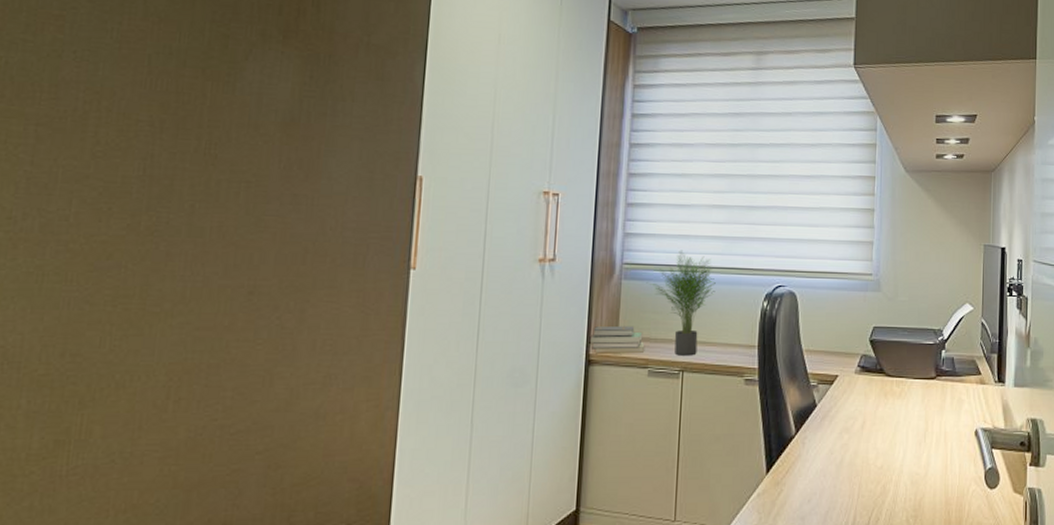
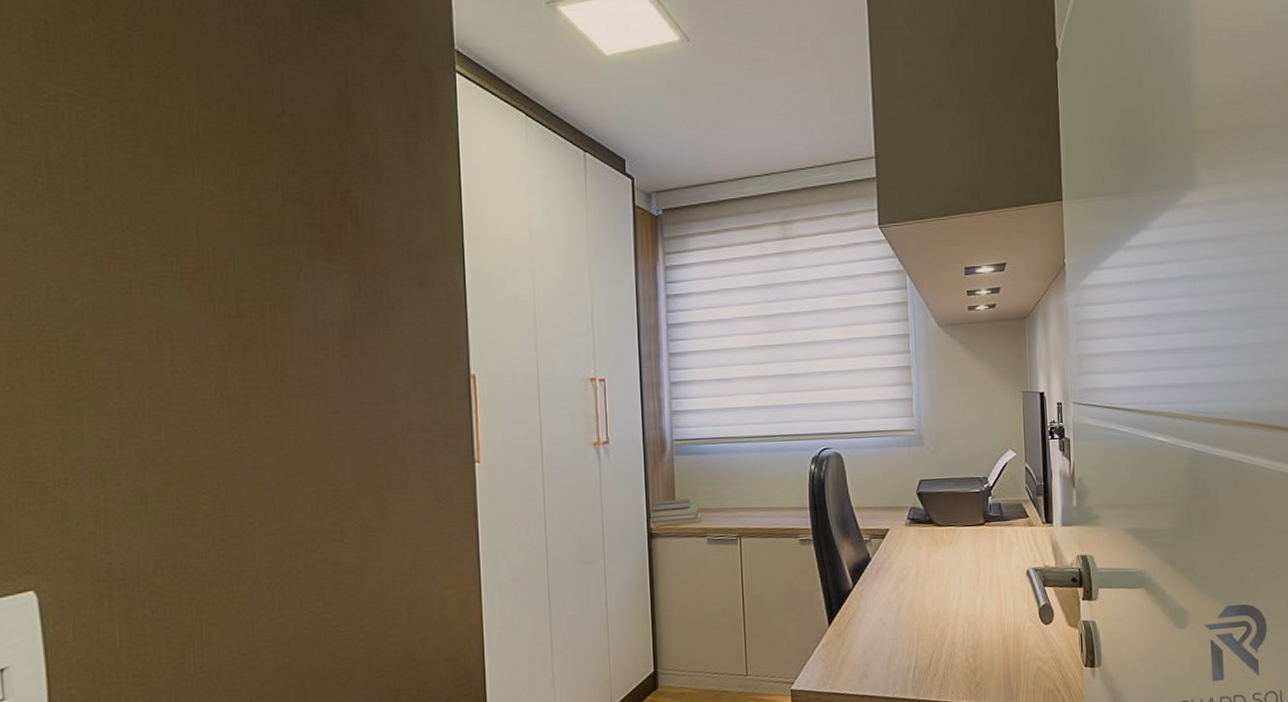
potted plant: present [647,250,716,356] -> none [698,422,763,523]

